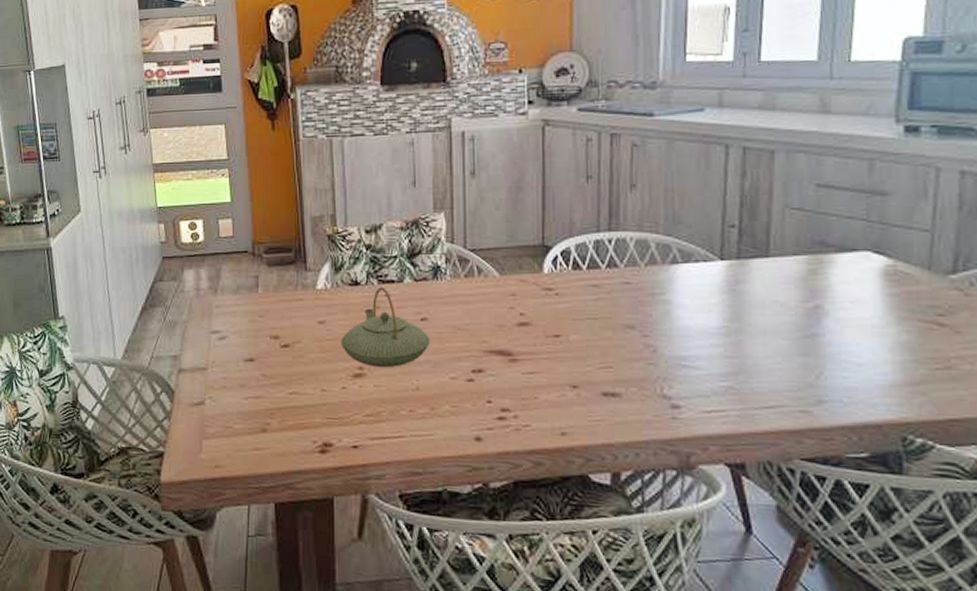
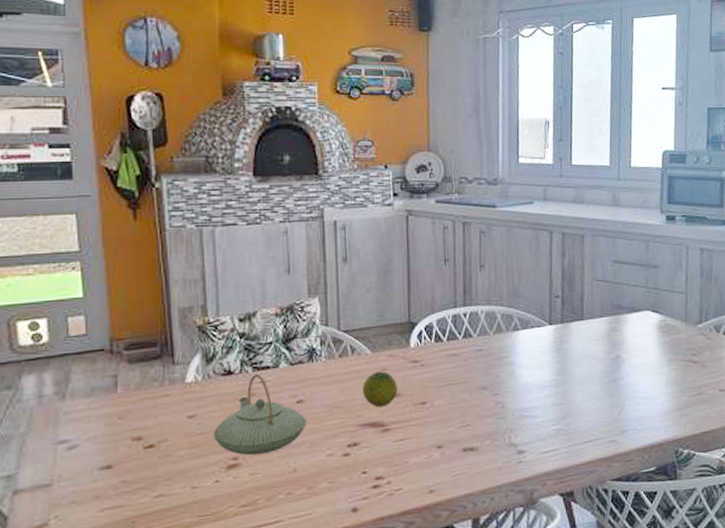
fruit: none [488,296,528,335] -> present [362,371,398,408]

